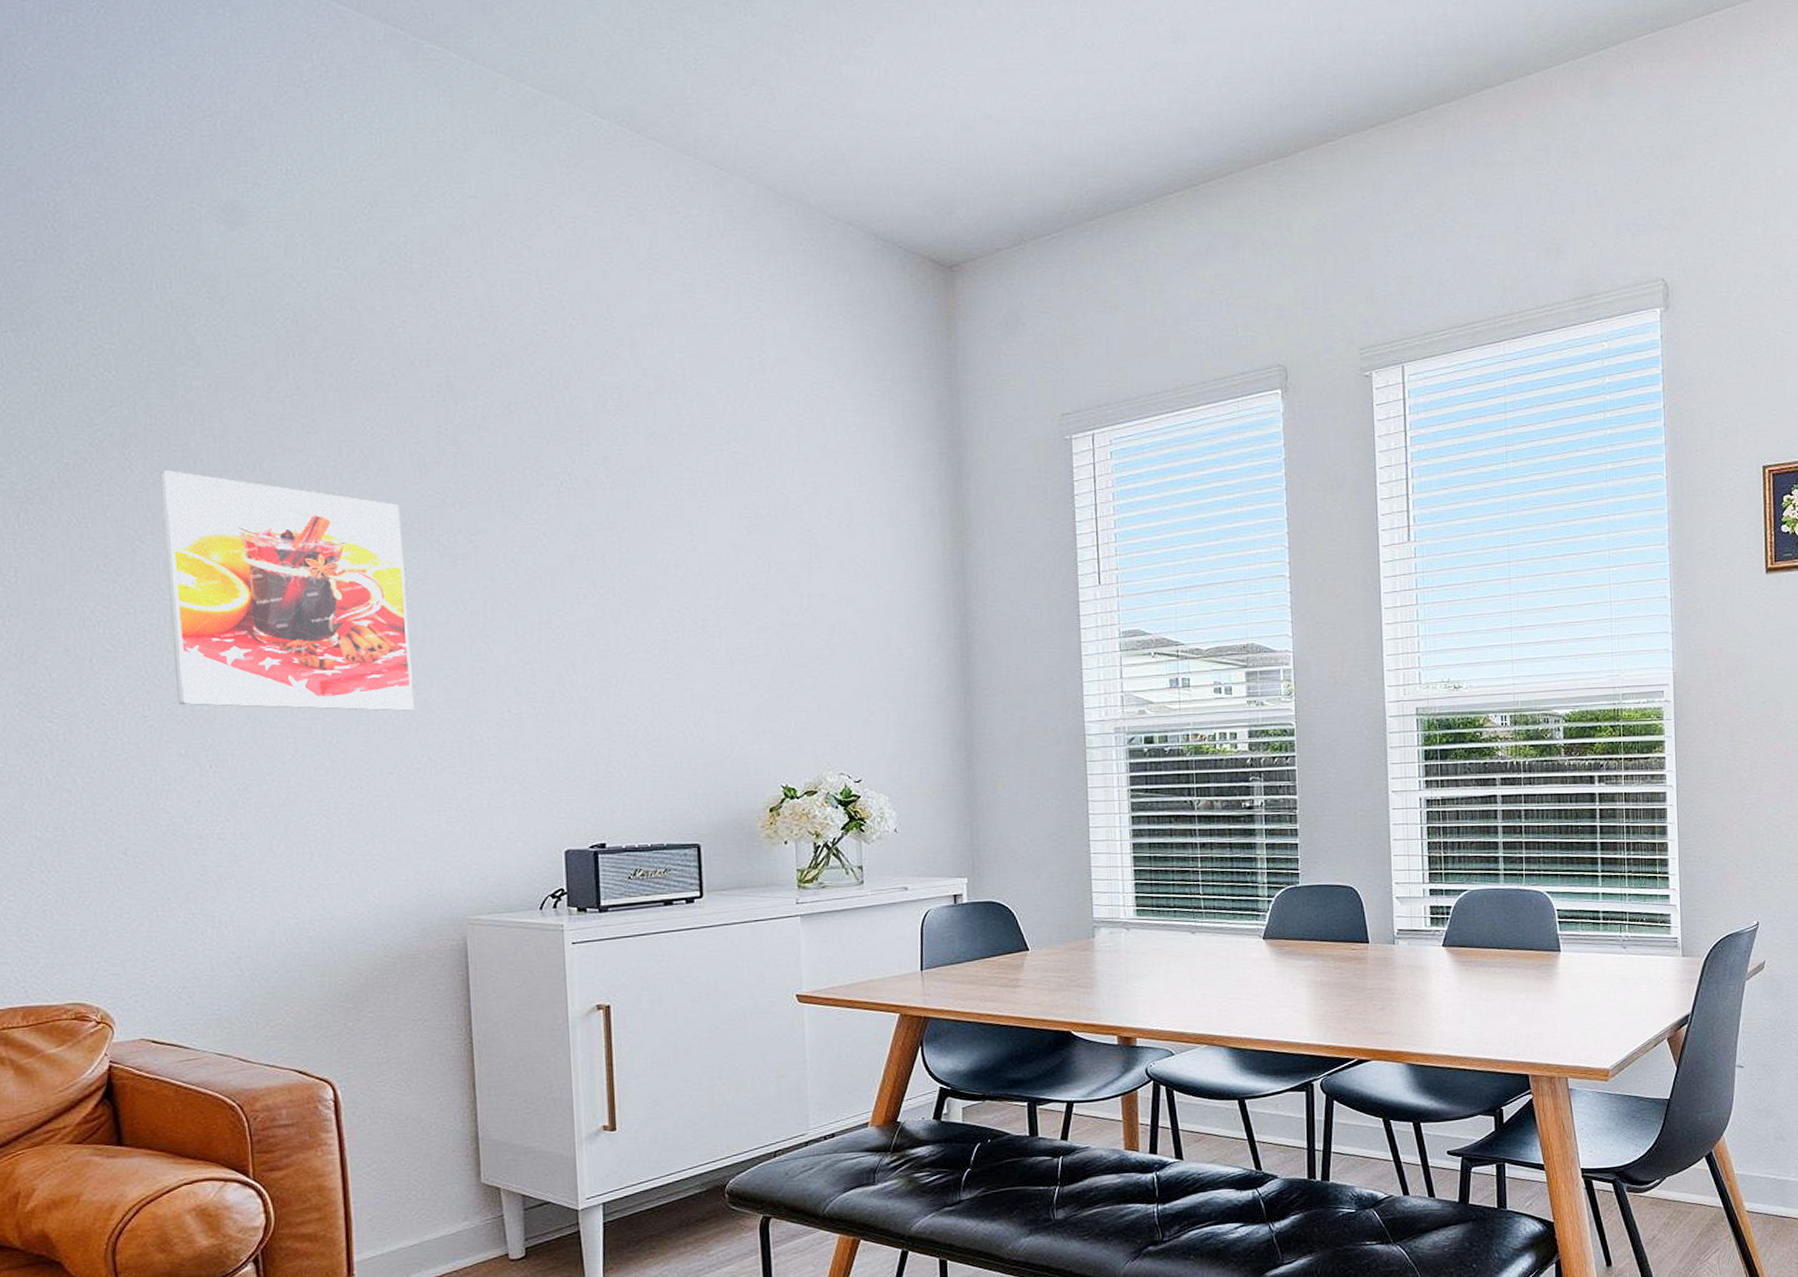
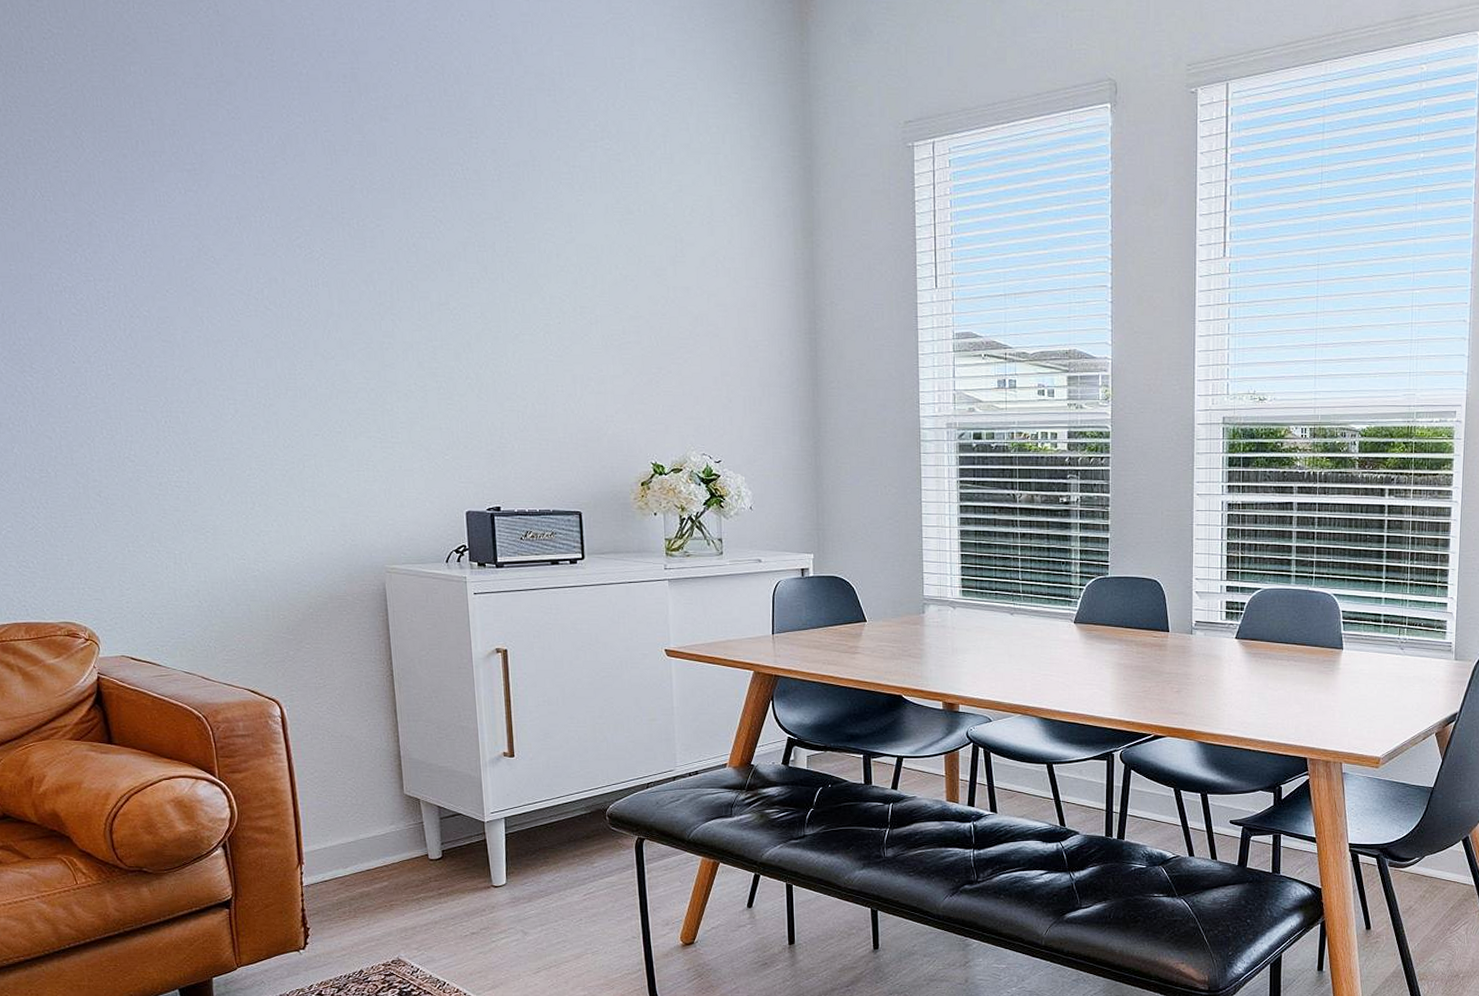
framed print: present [160,470,414,711] -> none [108,150,334,380]

